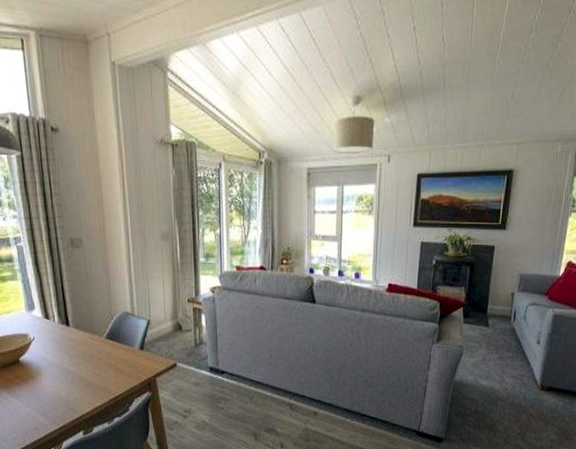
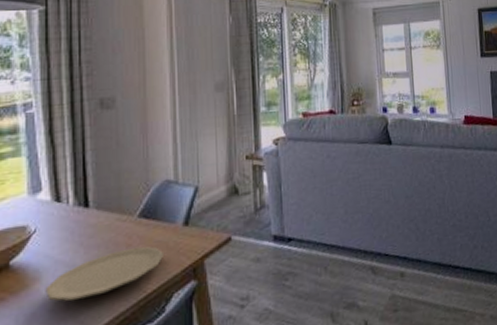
plate: none [45,361,126,393] -> present [45,246,163,301]

